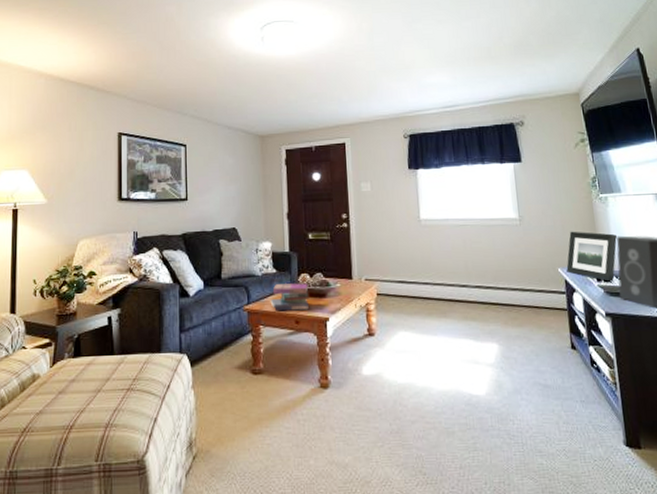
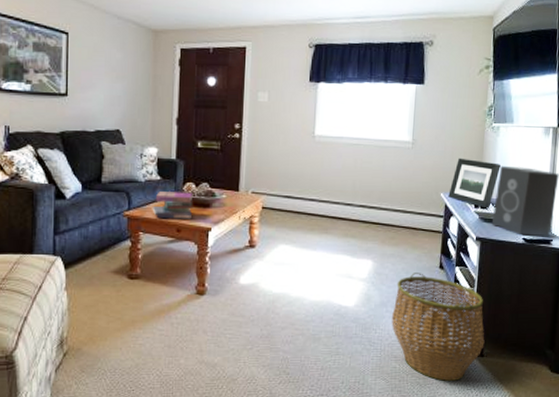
basket: none [528,355,640,479] -> present [391,273,485,381]

